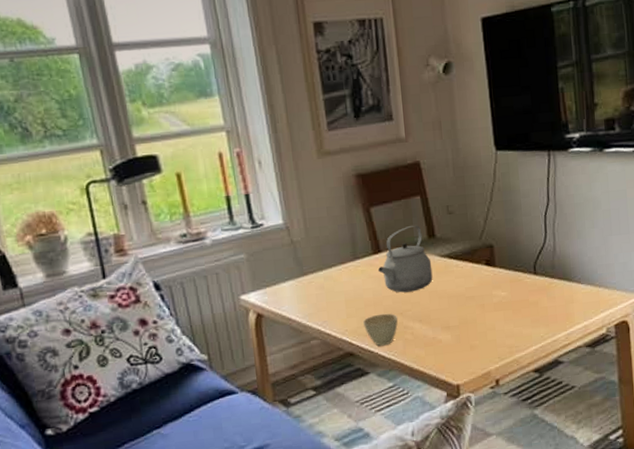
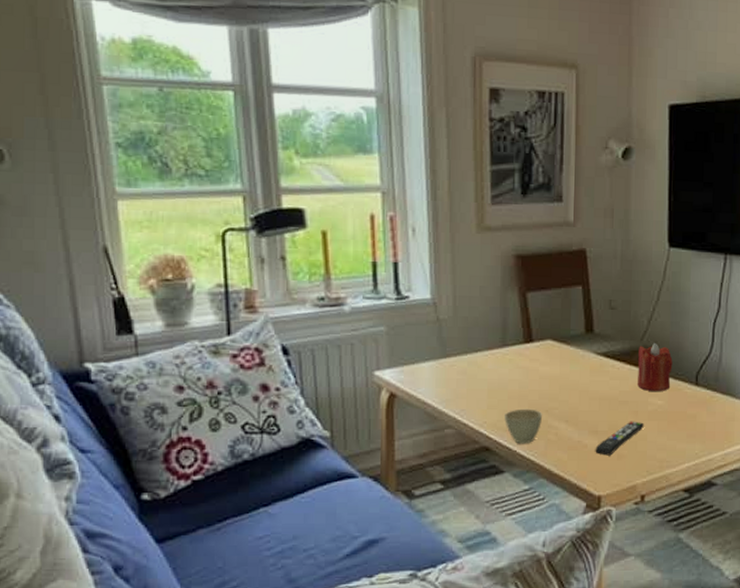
tea kettle: present [377,225,433,293] -> none [527,316,586,389]
remote control: none [449,313,491,348] -> present [595,421,644,456]
candle: none [478,239,512,285] -> present [638,342,673,392]

